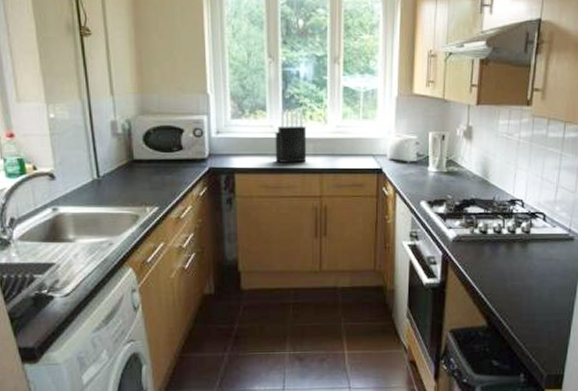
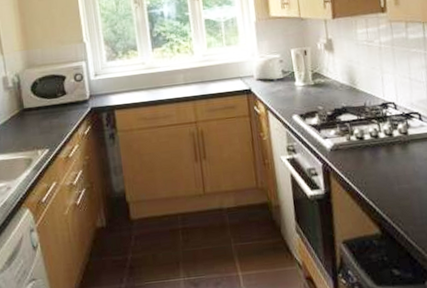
knife block: present [275,108,307,163] -> none [147,44,179,95]

